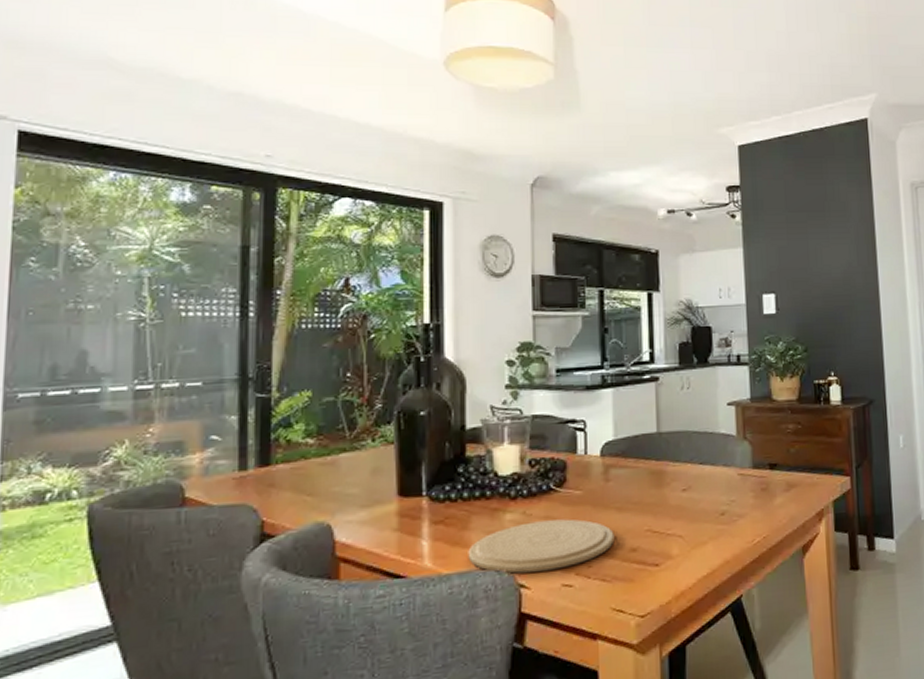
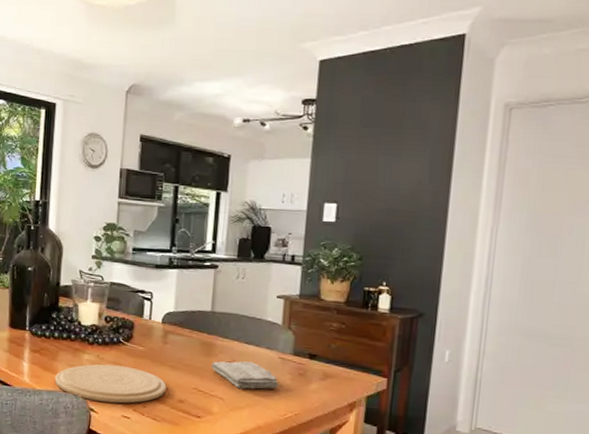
washcloth: none [665,485,742,520] -> present [212,361,279,389]

